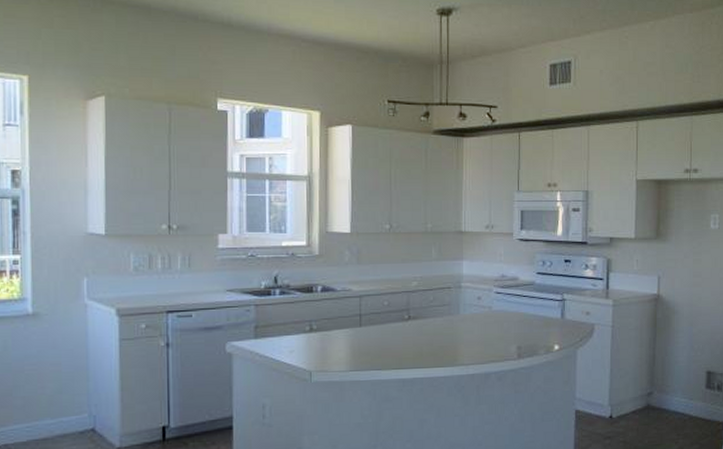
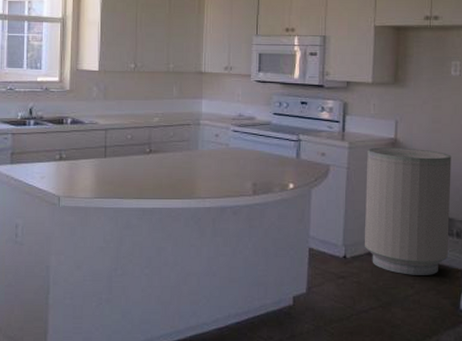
trash can: none [629,303,712,431] -> present [364,147,452,275]

